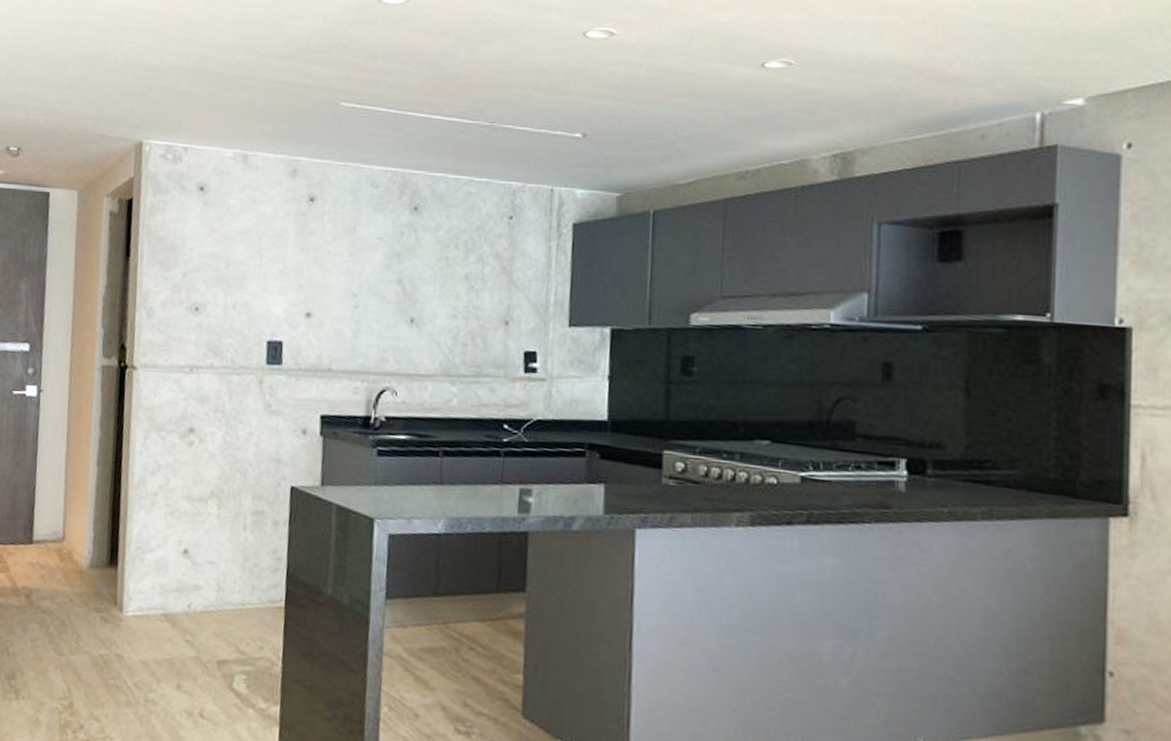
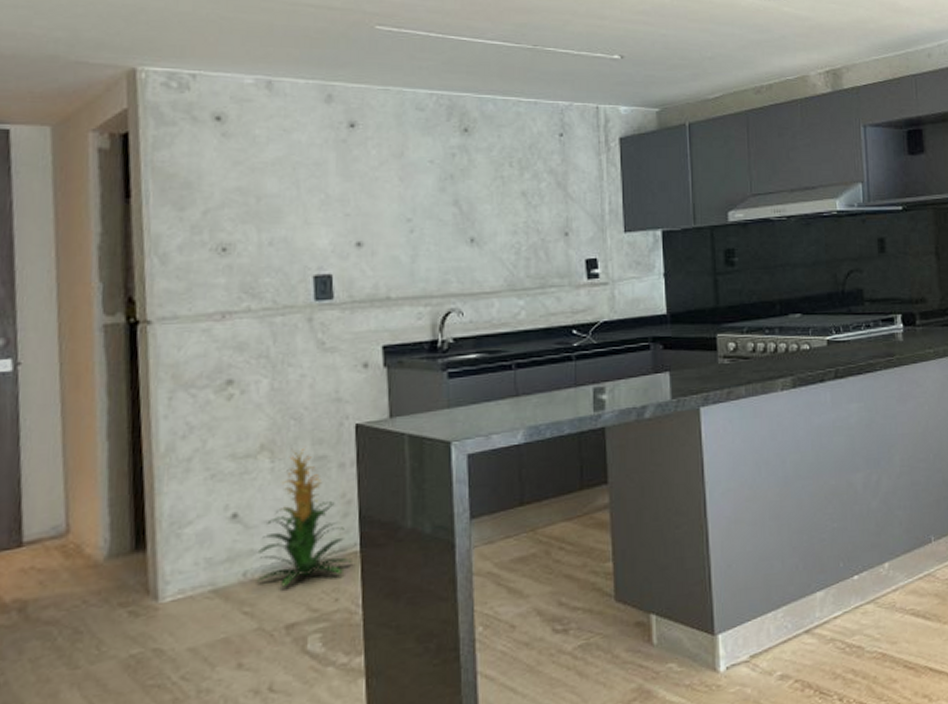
indoor plant: none [197,499,279,625] -> present [256,448,354,587]

